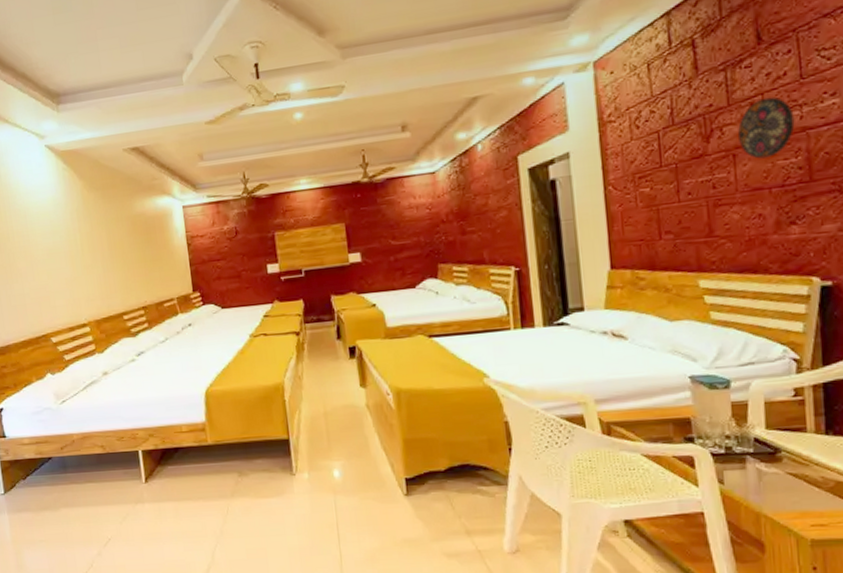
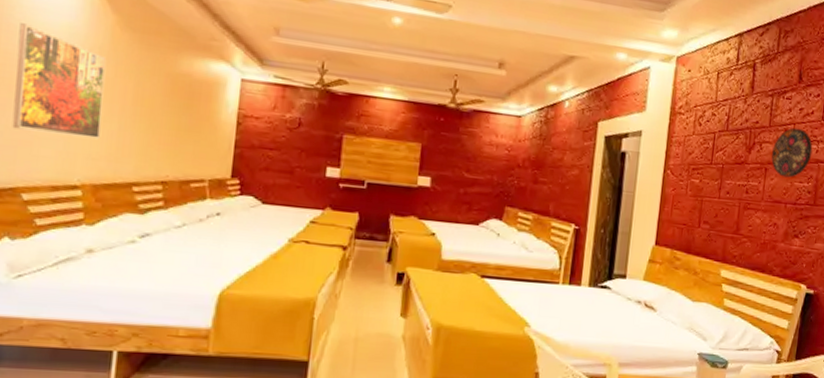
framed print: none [22,206,93,289] -> present [12,23,107,140]

